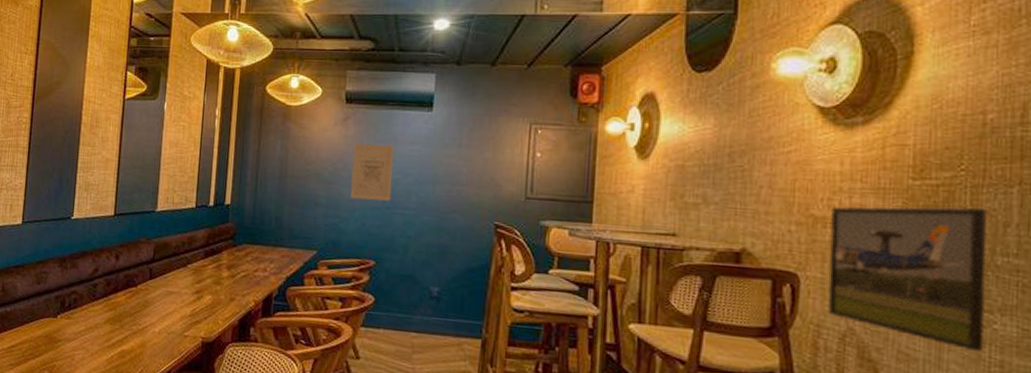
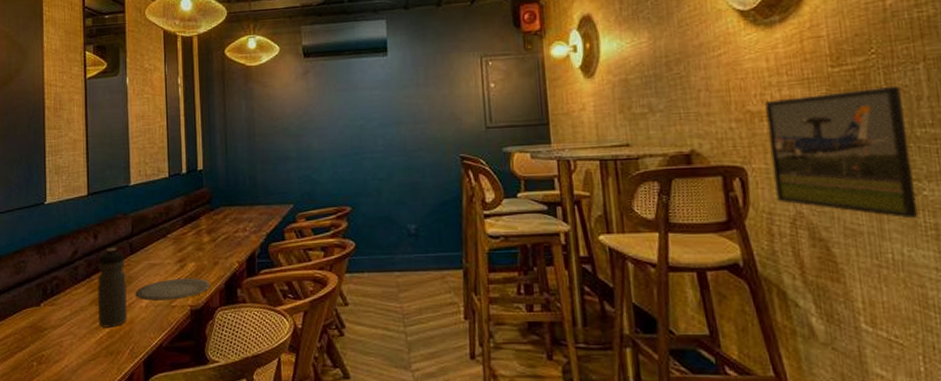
water bottle: none [111,270,143,348] -> present [98,248,128,328]
plate: none [149,308,224,330] -> present [135,278,210,301]
wall art: present [350,143,395,201] -> none [316,92,359,149]

